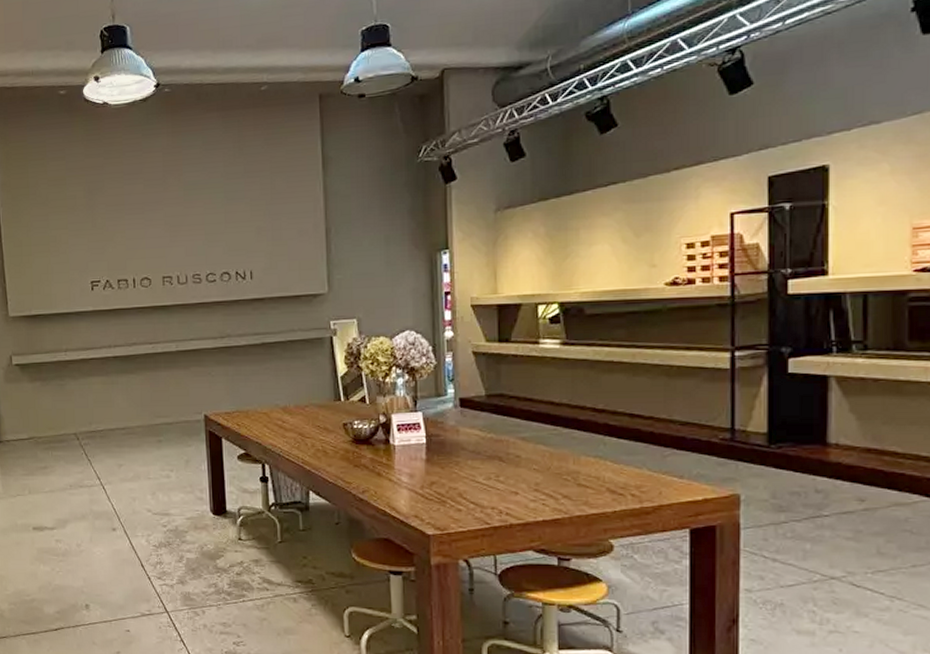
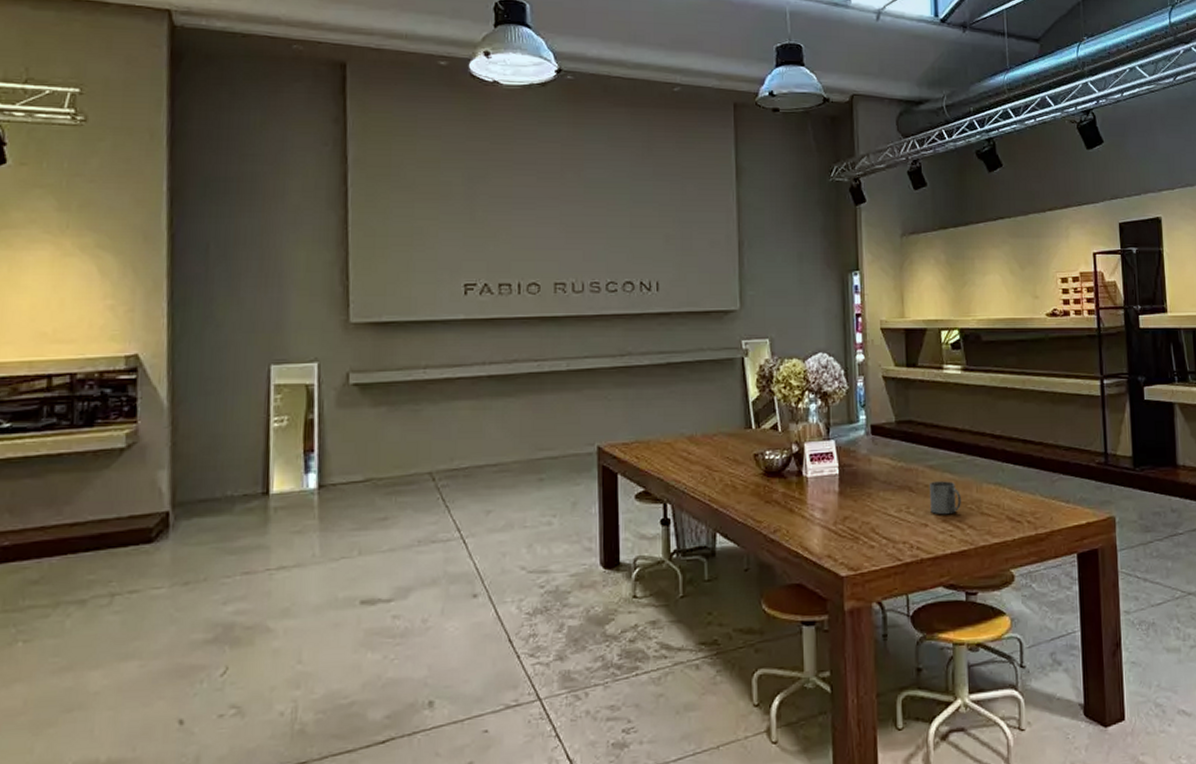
mug: none [521,452,556,485] -> present [930,481,961,515]

